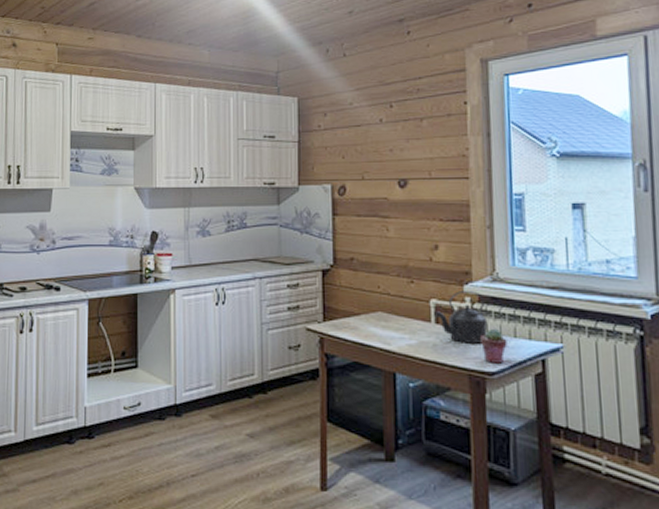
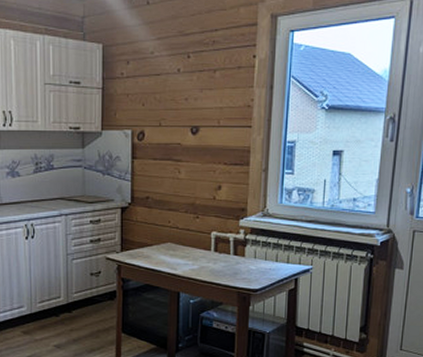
kettle: present [434,289,488,344] -> none [214,223,256,267]
potted succulent: present [480,328,508,364] -> none [249,254,270,282]

